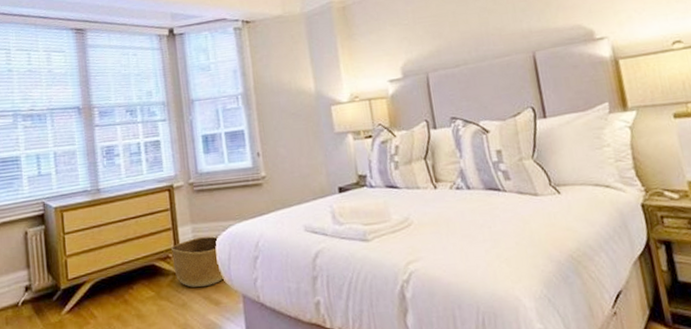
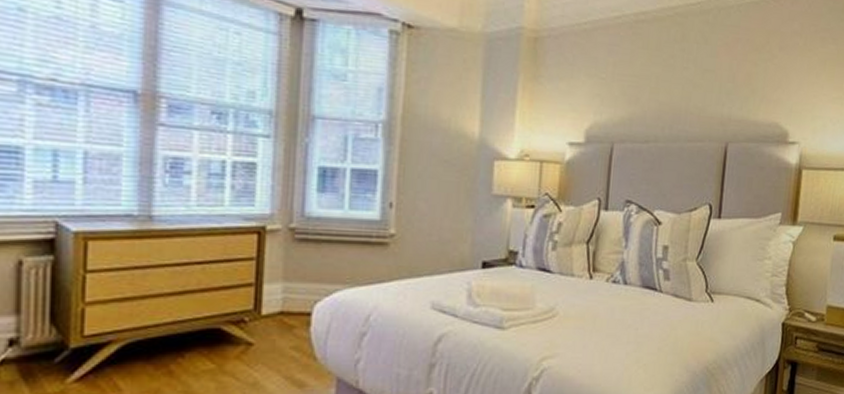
basket: present [170,236,225,288] -> none [248,300,318,364]

